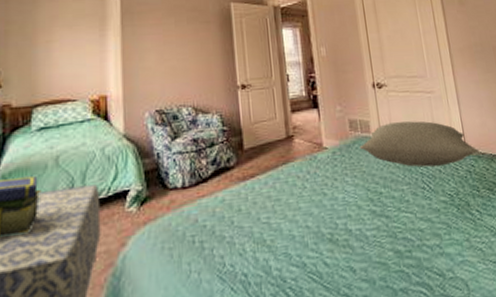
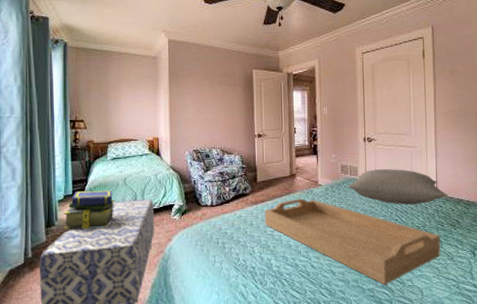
serving tray: none [255,167,482,281] -> present [264,198,441,285]

